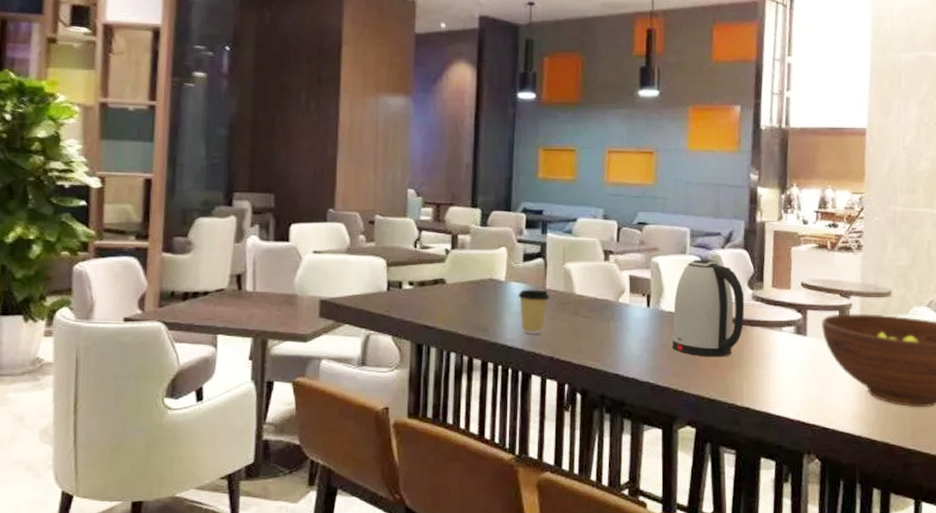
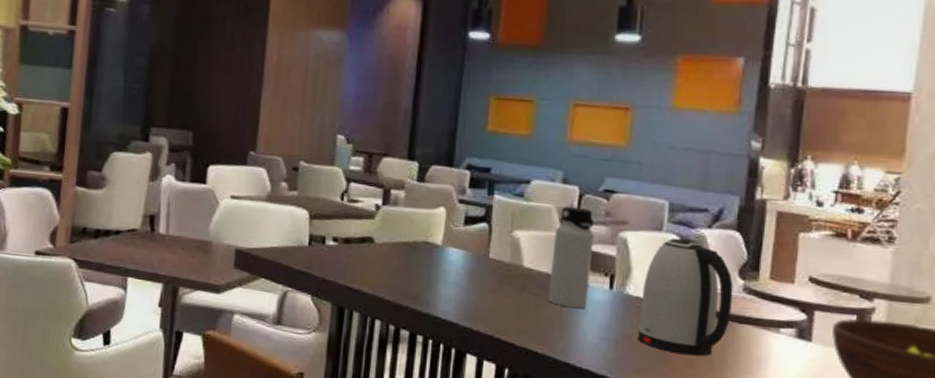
coffee cup: present [518,289,550,335] -> none [456,256,493,309]
water bottle: none [597,238,632,326] -> present [548,206,595,309]

